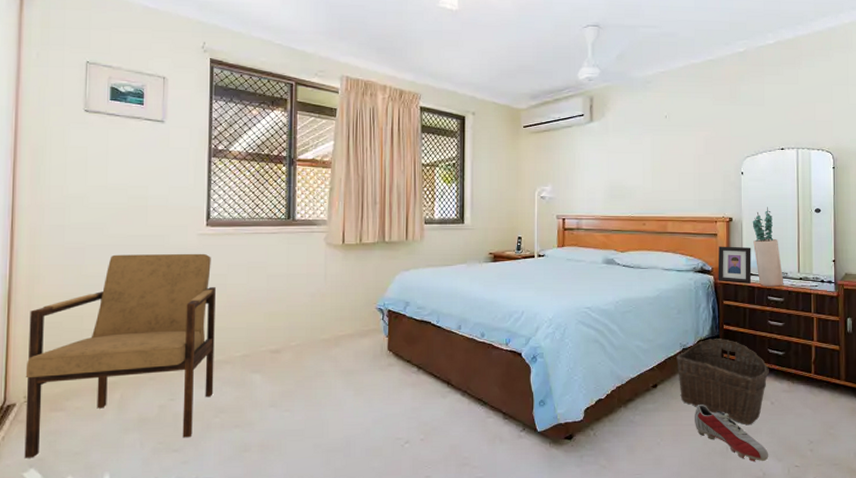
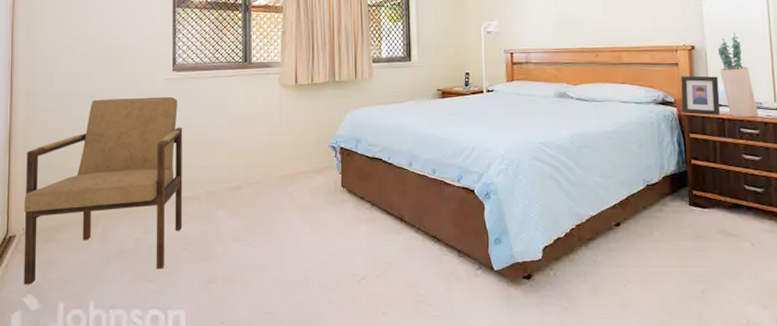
wicker basket: present [676,338,769,425] -> none [640,174,747,267]
shoe: present [695,405,769,461] -> none [664,245,753,308]

